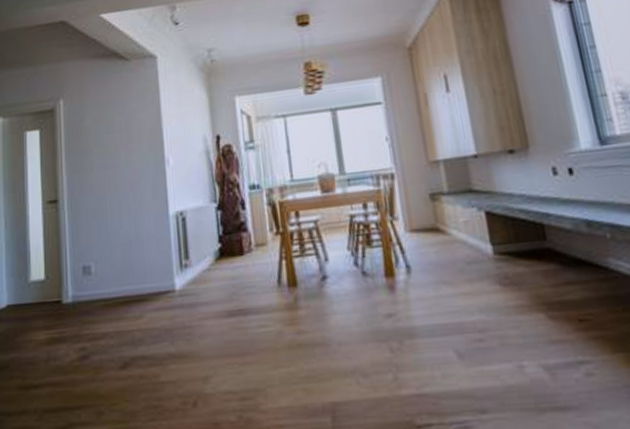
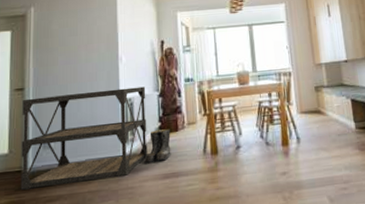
shelving unit: none [57,196,207,324] -> present [20,86,148,190]
boots: none [204,252,236,297] -> present [145,129,171,164]

